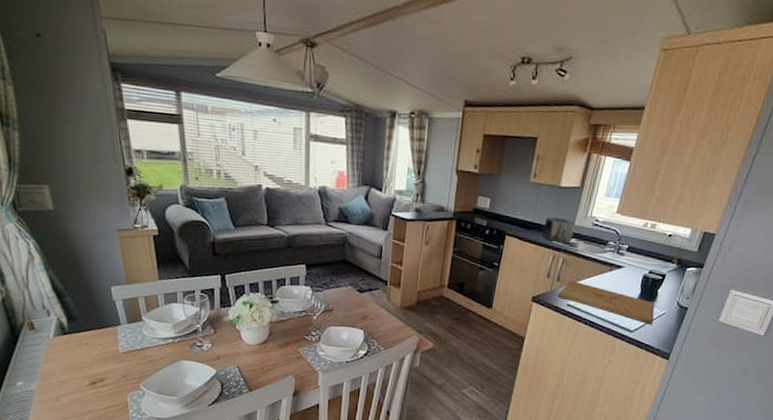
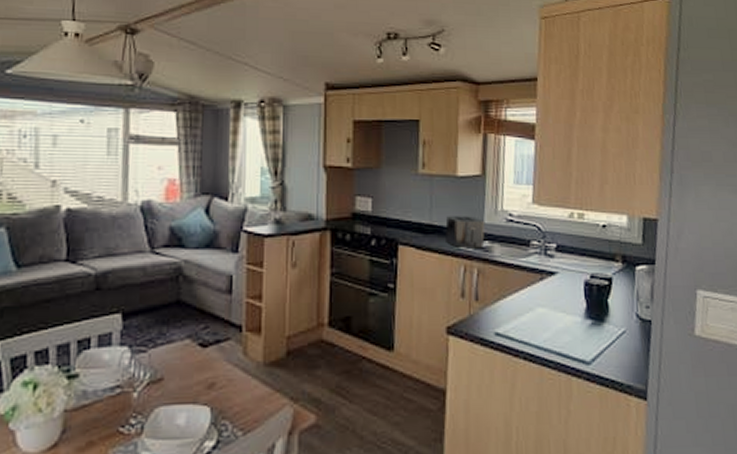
cutting board: present [558,281,654,325] -> none [481,299,613,351]

